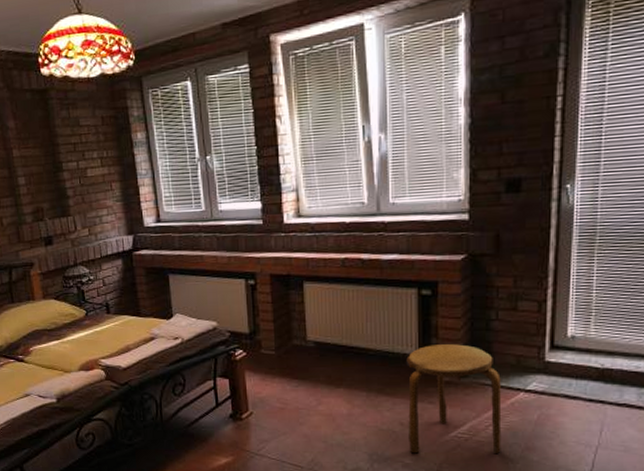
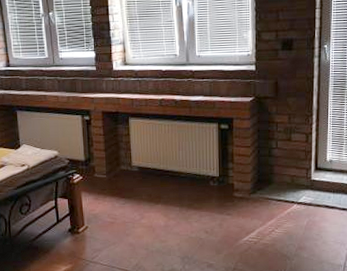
stool: present [406,344,502,454] -> none [210,167,281,256]

